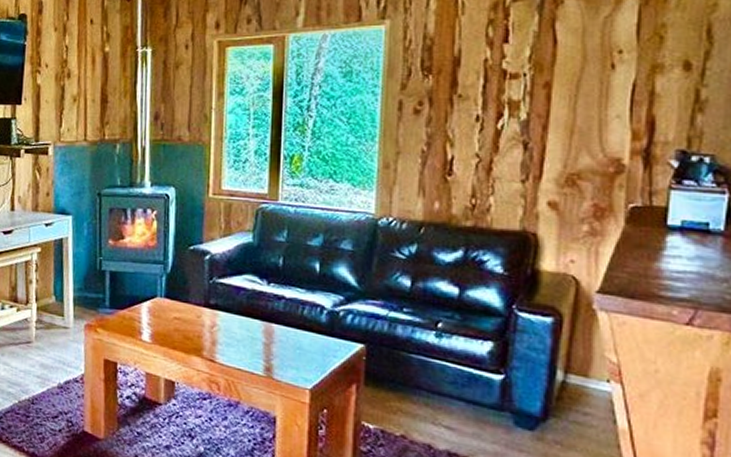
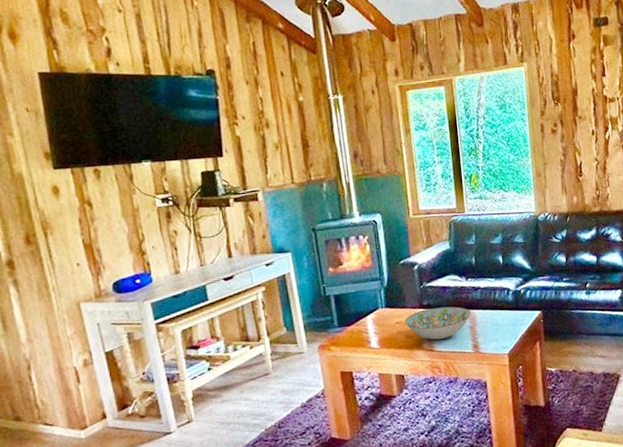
decorative bowl: none [184,309,268,351] -> present [404,306,471,340]

